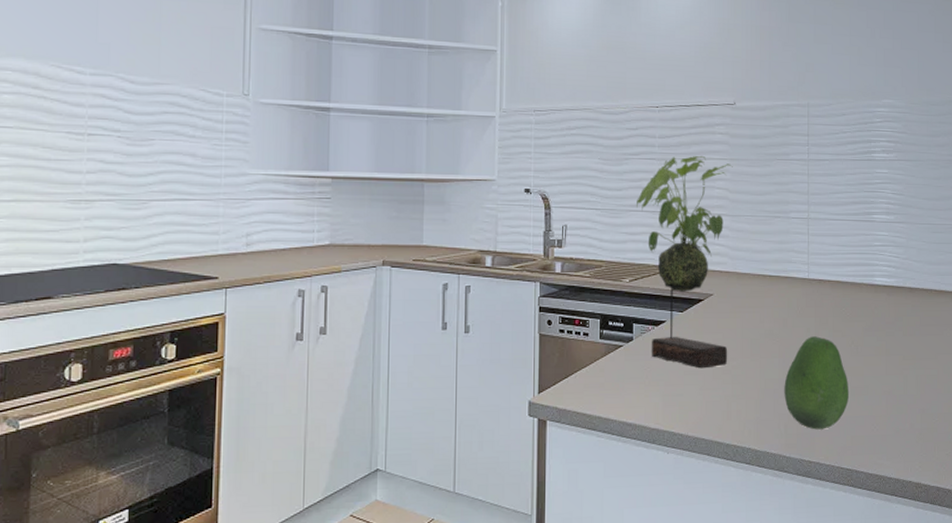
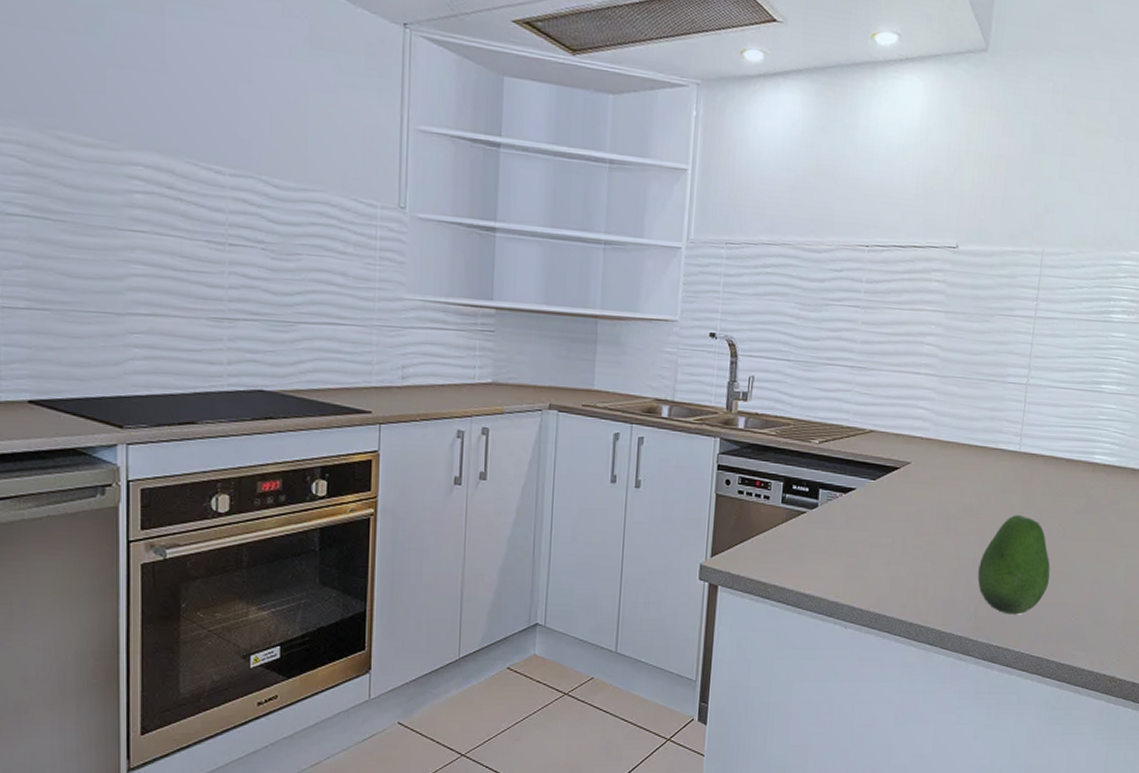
plant: present [637,155,733,369] -> none [834,305,948,542]

